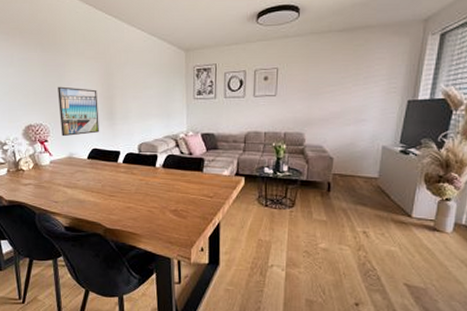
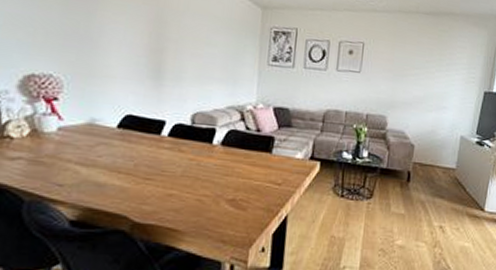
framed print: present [58,86,99,137] -> none [80,27,142,96]

